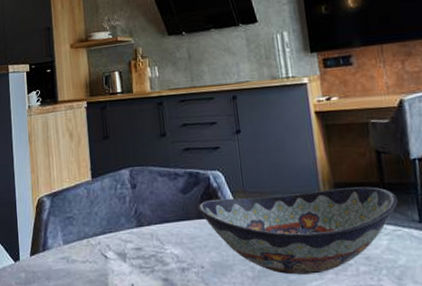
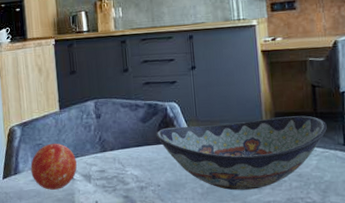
apple: none [60,216,111,270] -> present [30,143,77,190]

